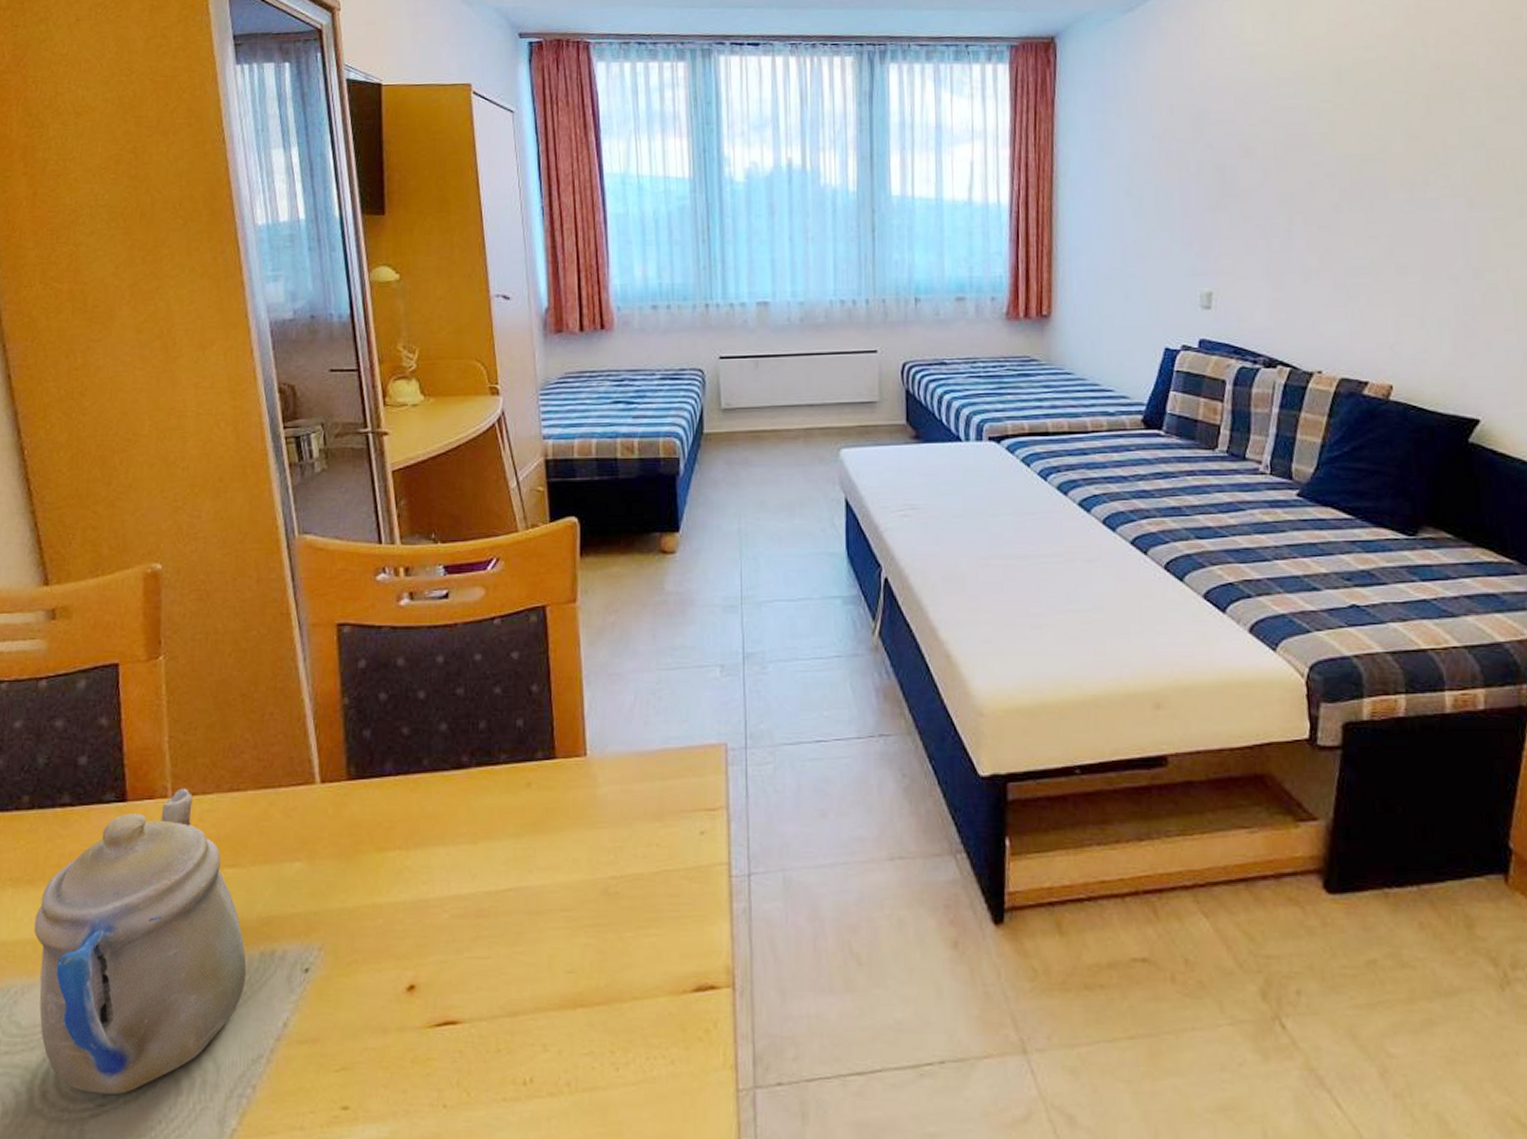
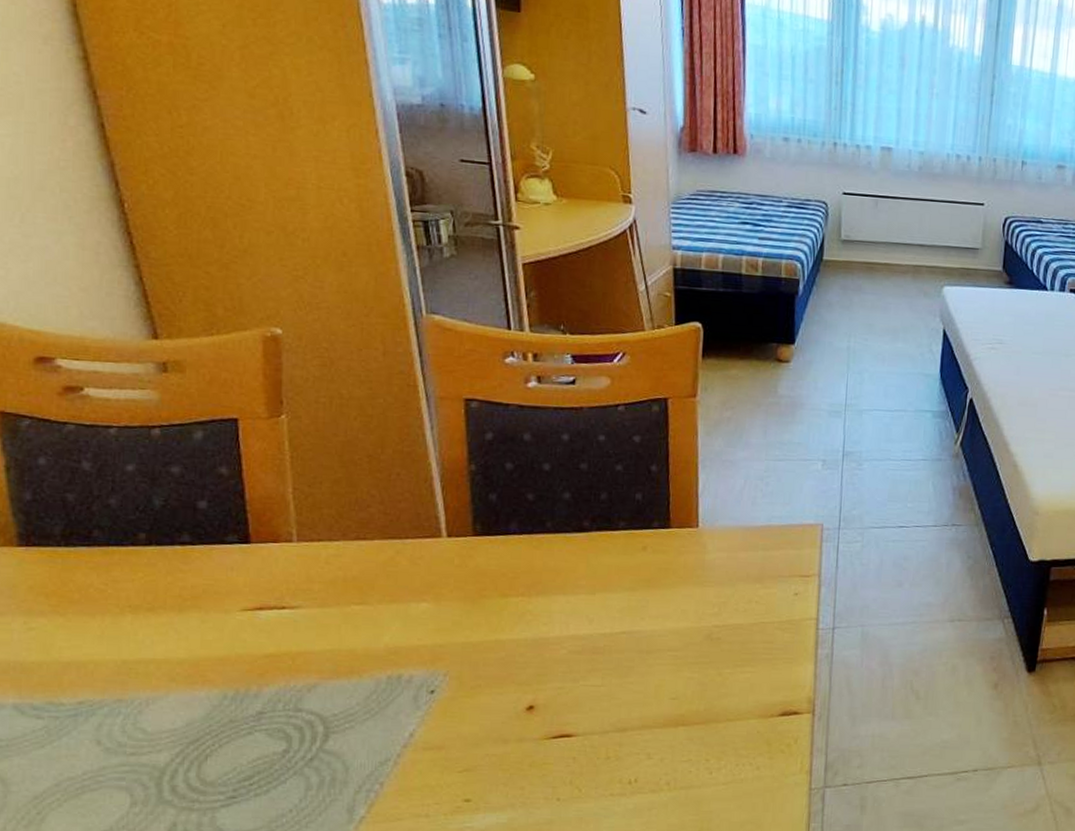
teapot: present [34,788,247,1094] -> none [156,534,374,789]

